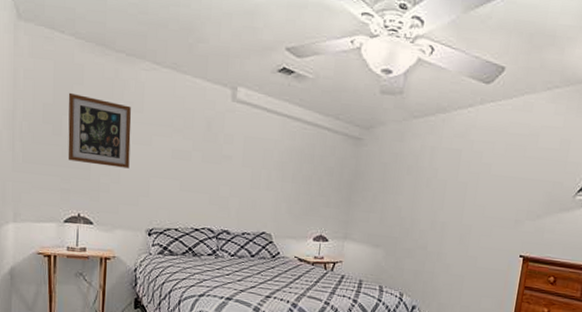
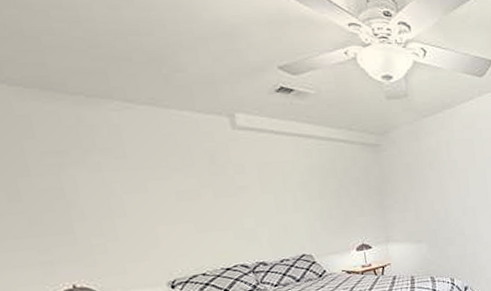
wall art: present [68,92,132,169] -> none [17,149,127,228]

